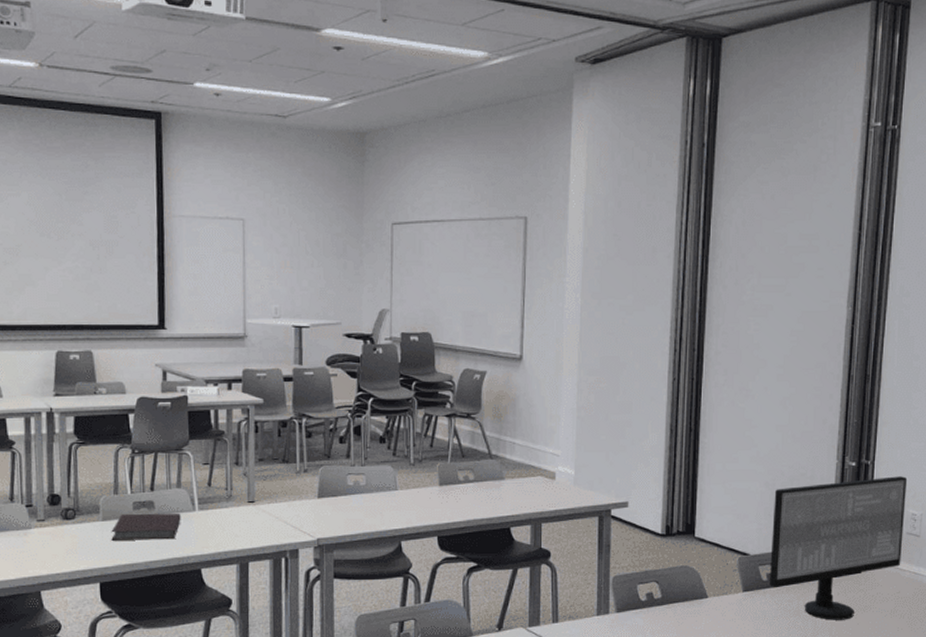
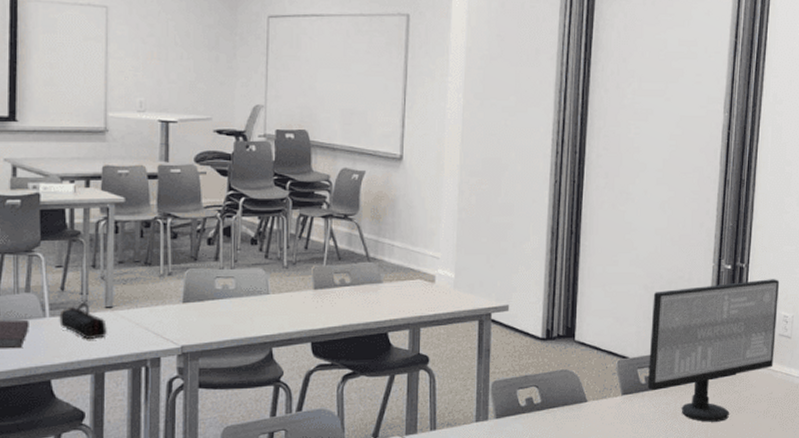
pencil case: none [207,498,250,532] -> present [59,303,107,340]

